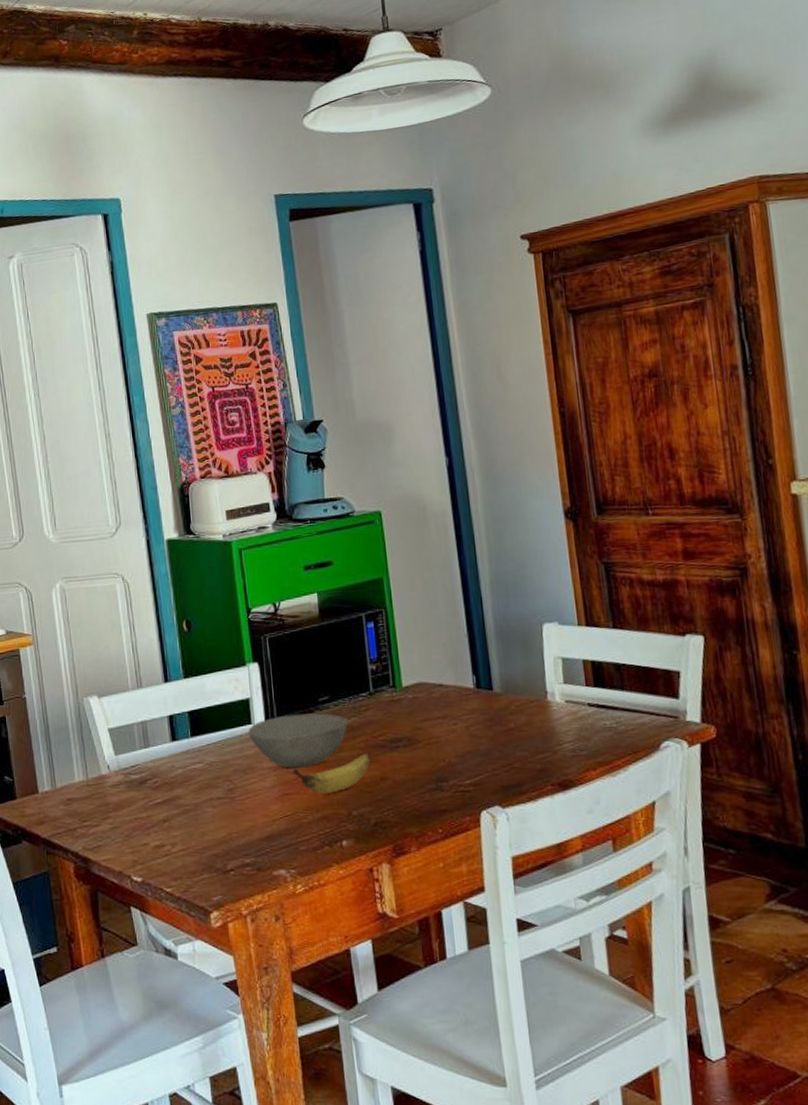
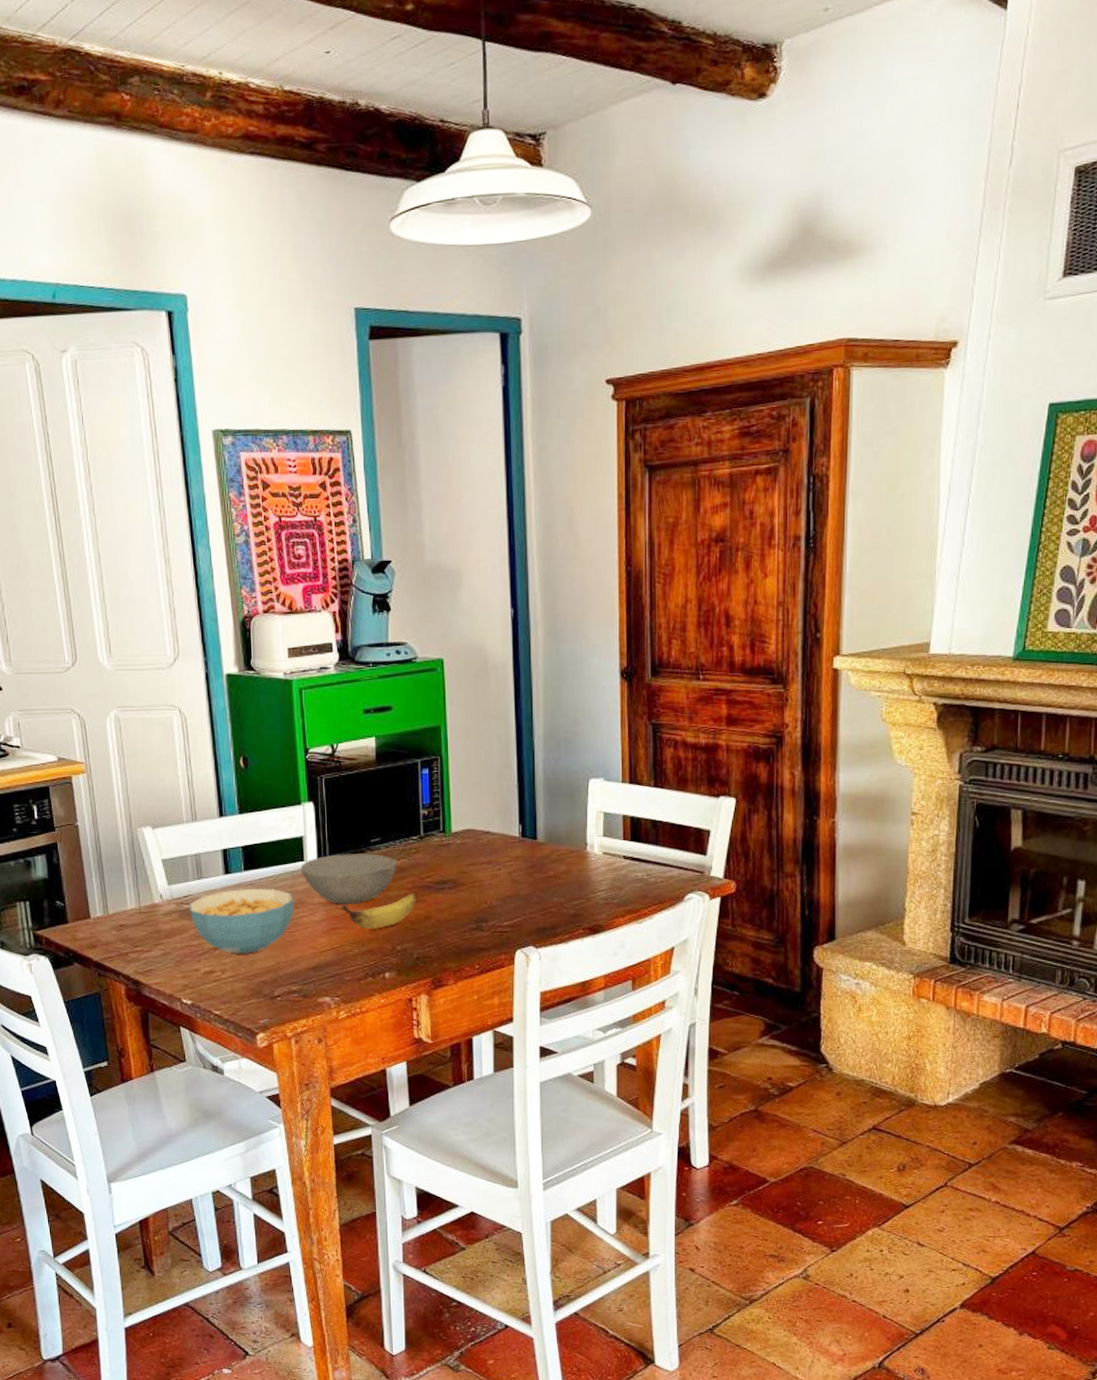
cereal bowl: none [136,753,244,826] -> present [189,888,294,955]

